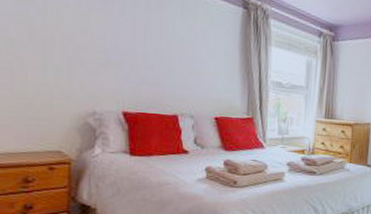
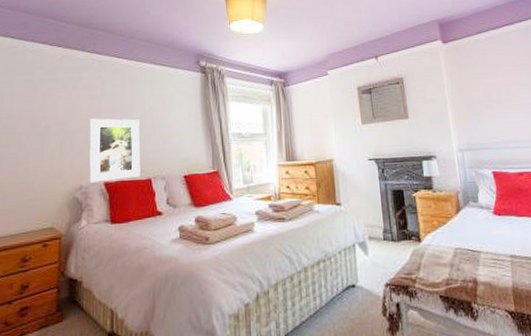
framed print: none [104,37,167,112] -> present [89,118,141,183]

